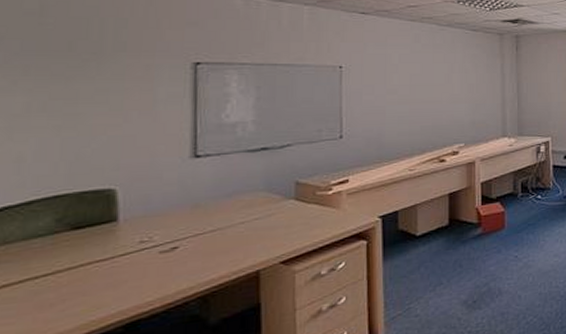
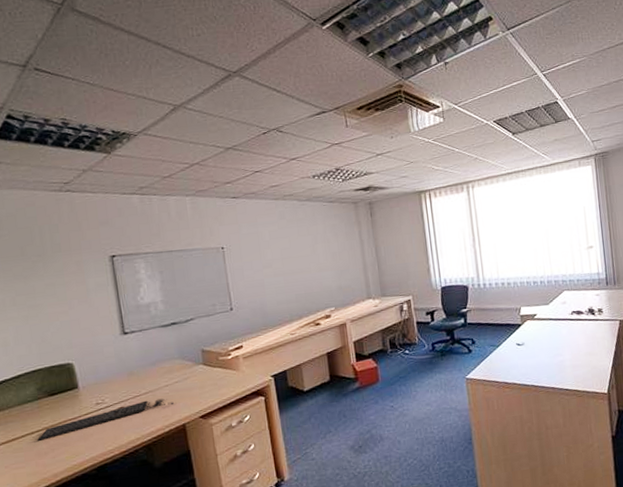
keyboard: none [41,238,249,290] -> present [36,398,174,442]

